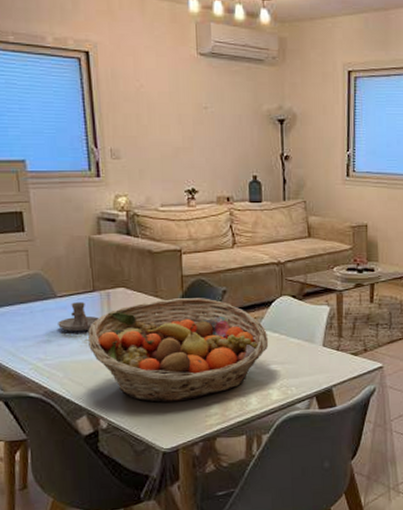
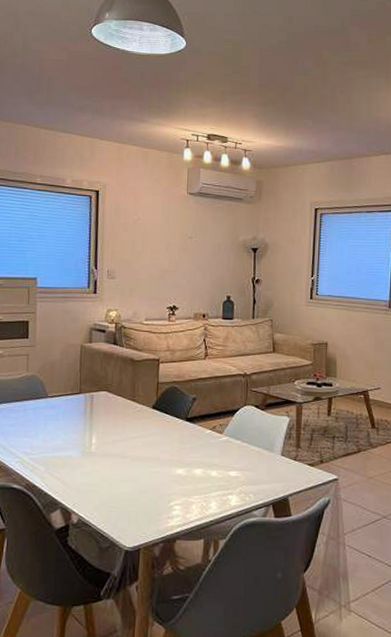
candle holder: present [58,302,99,331] -> none [46,403,81,429]
fruit basket: present [88,298,269,403] -> none [70,403,231,501]

